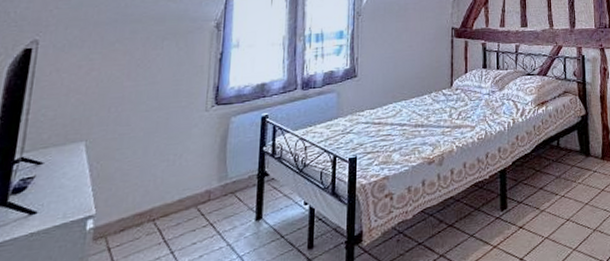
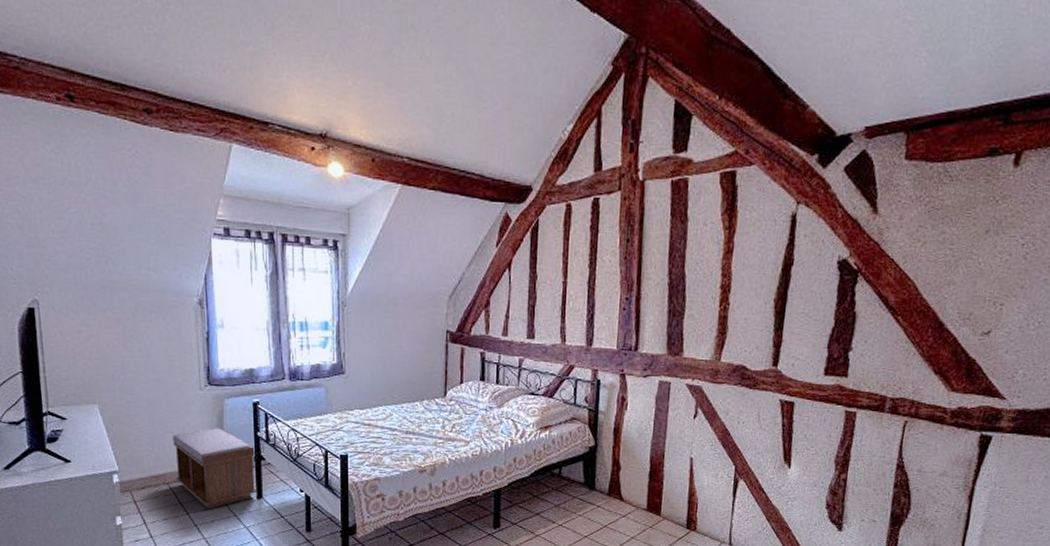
bench: none [163,148,259,243] -> present [173,428,256,509]

